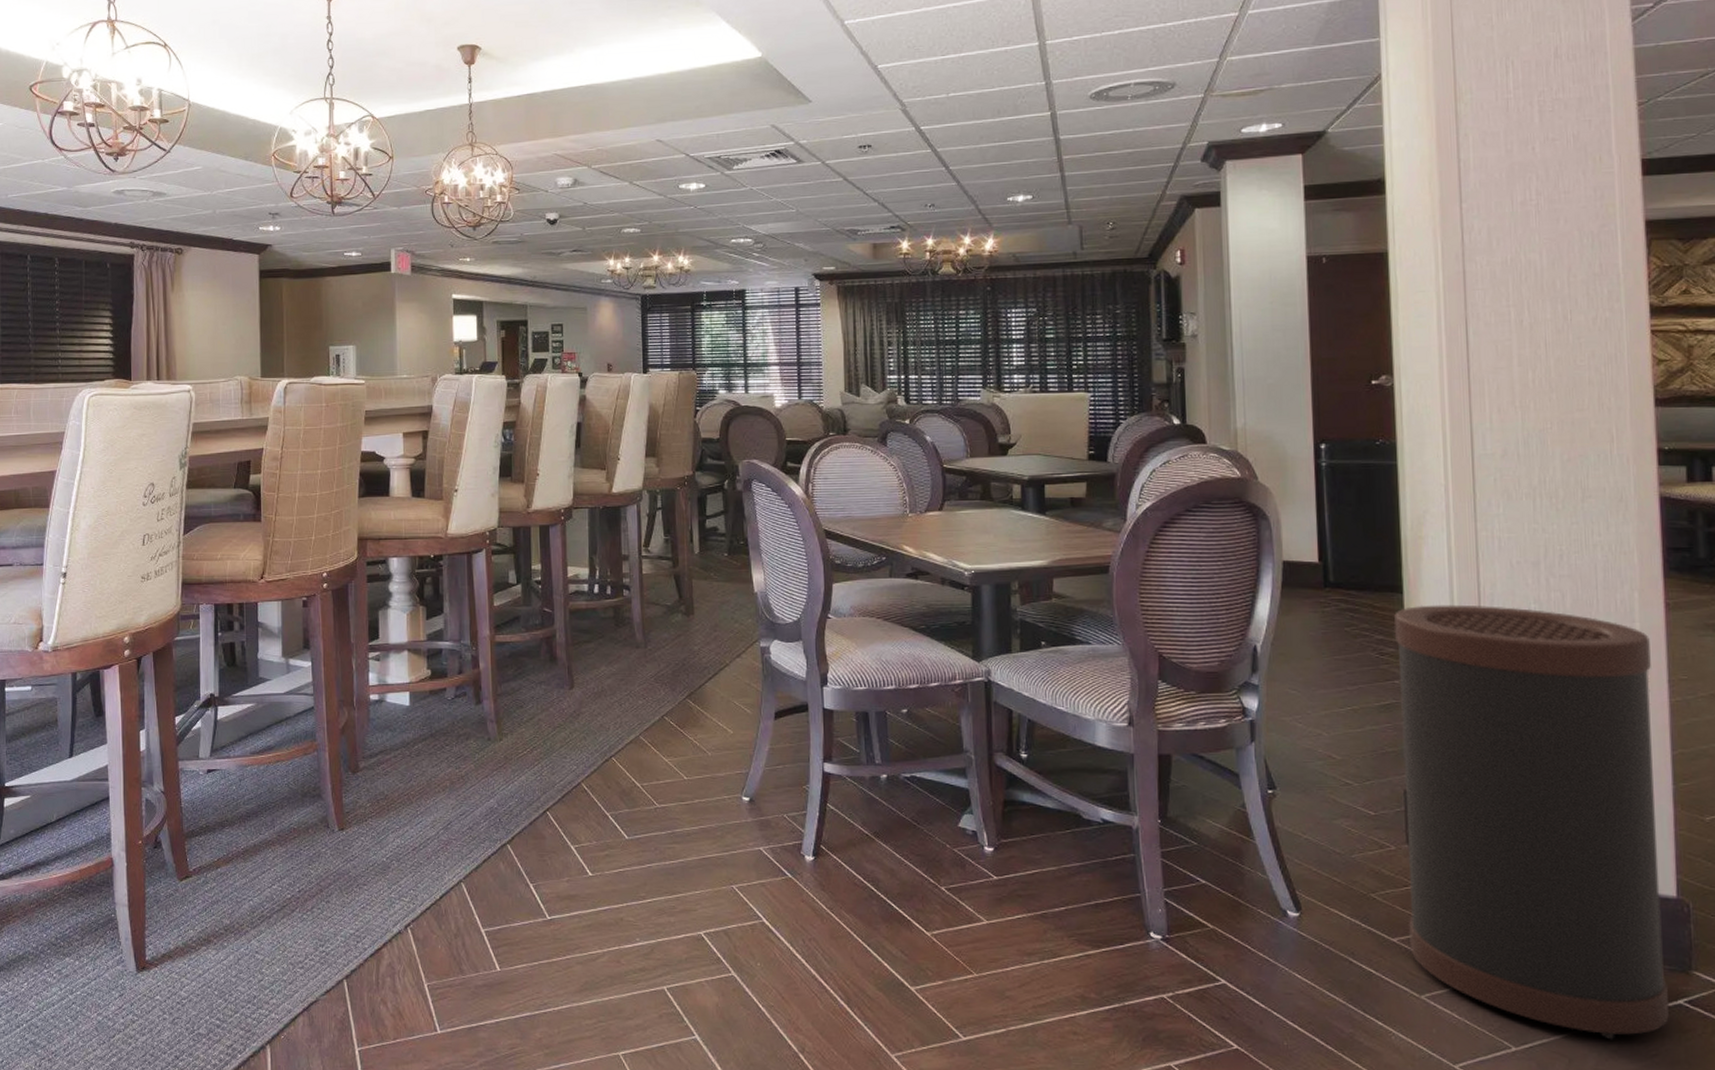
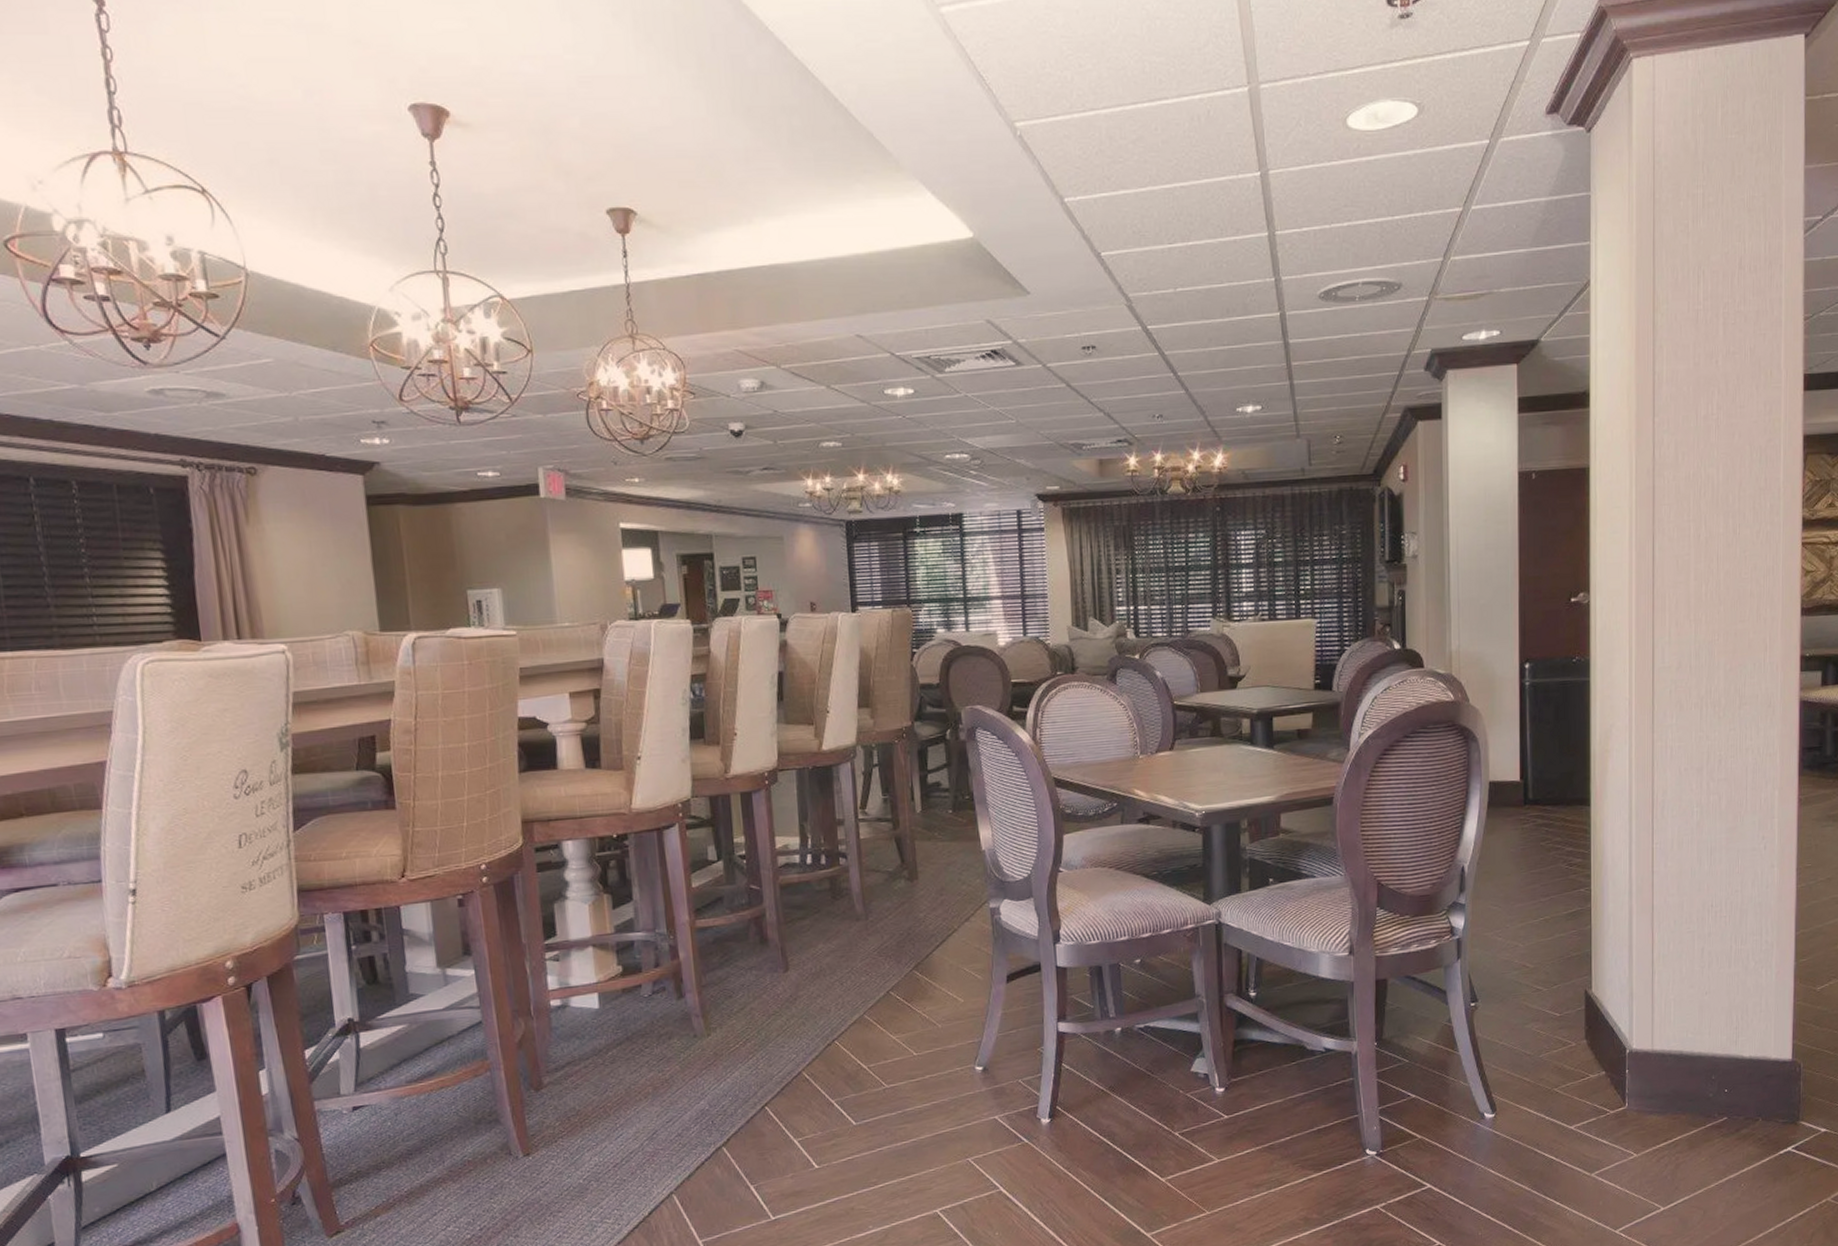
trash can: present [1393,604,1670,1040] -> none [1581,811,1785,1189]

